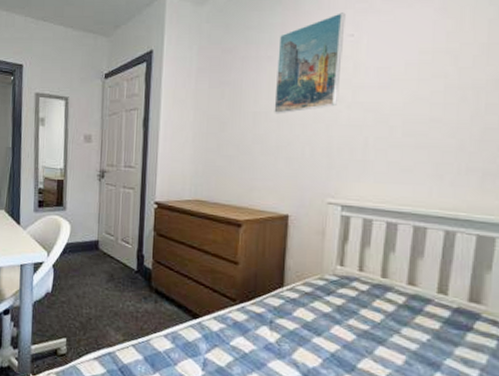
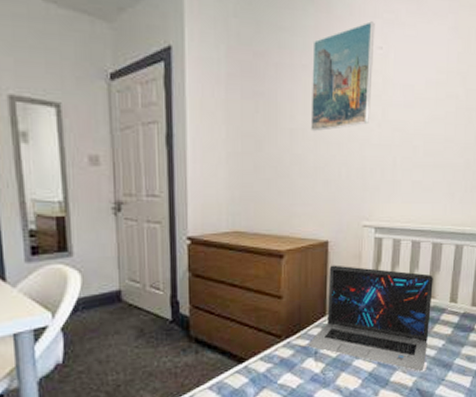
laptop: none [263,238,415,364] -> present [308,265,433,371]

